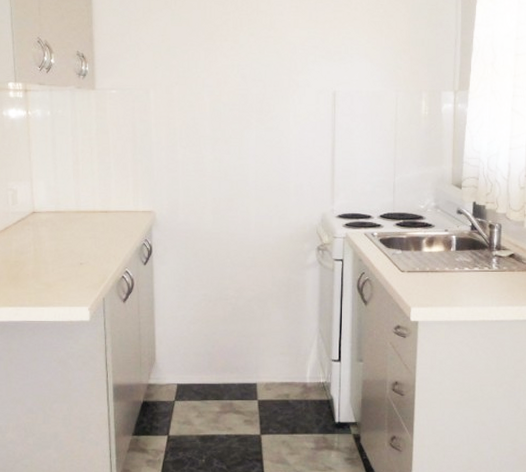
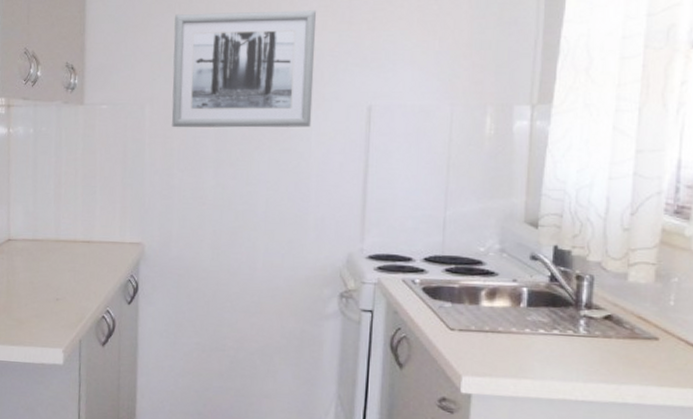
wall art: none [171,9,290,110] -> present [172,10,316,128]

